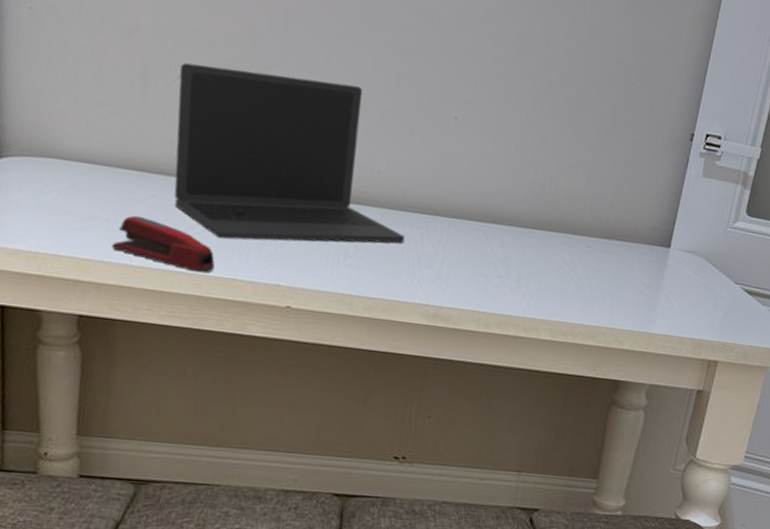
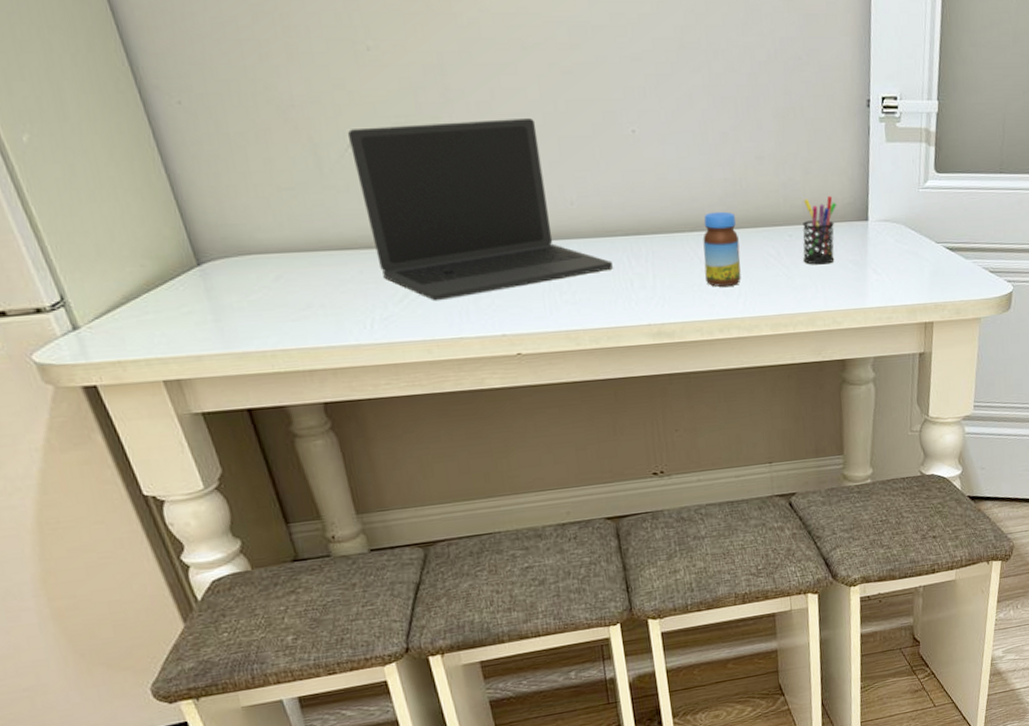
stapler: present [111,215,215,273] -> none [334,294,439,339]
jar: none [494,208,537,284] -> present [703,211,741,287]
pen holder: none [597,214,642,282] -> present [802,196,837,265]

